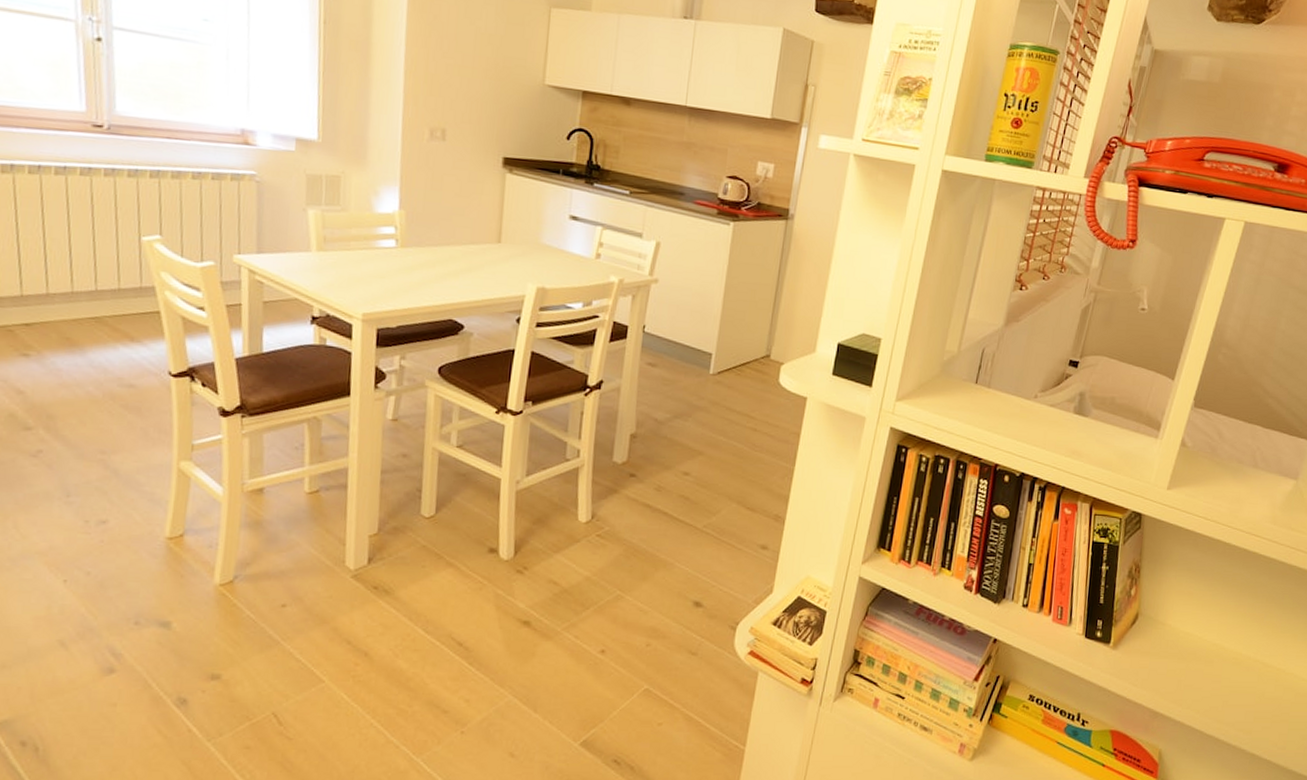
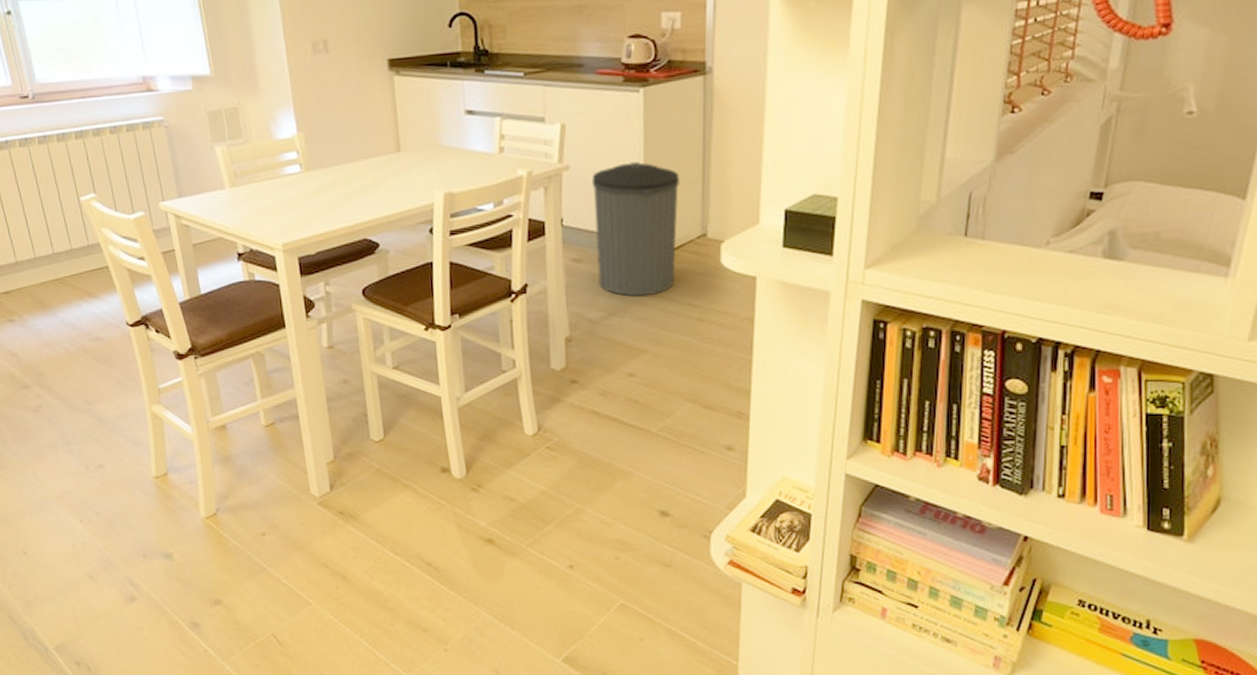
trash can: none [669,284,754,404] -> present [591,162,680,297]

